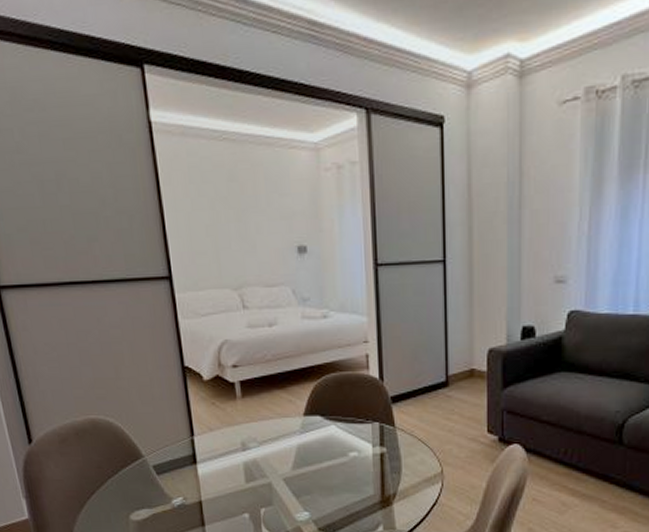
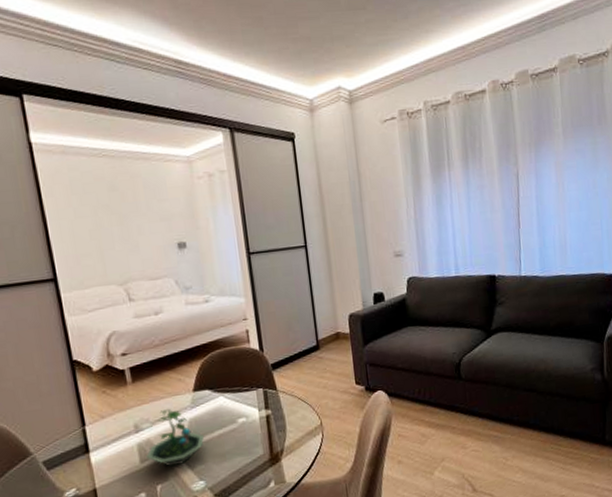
terrarium: none [252,430,313,492] -> present [146,408,205,467]

